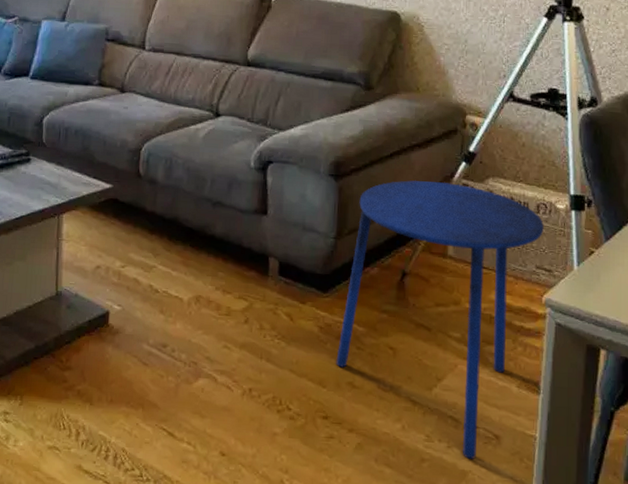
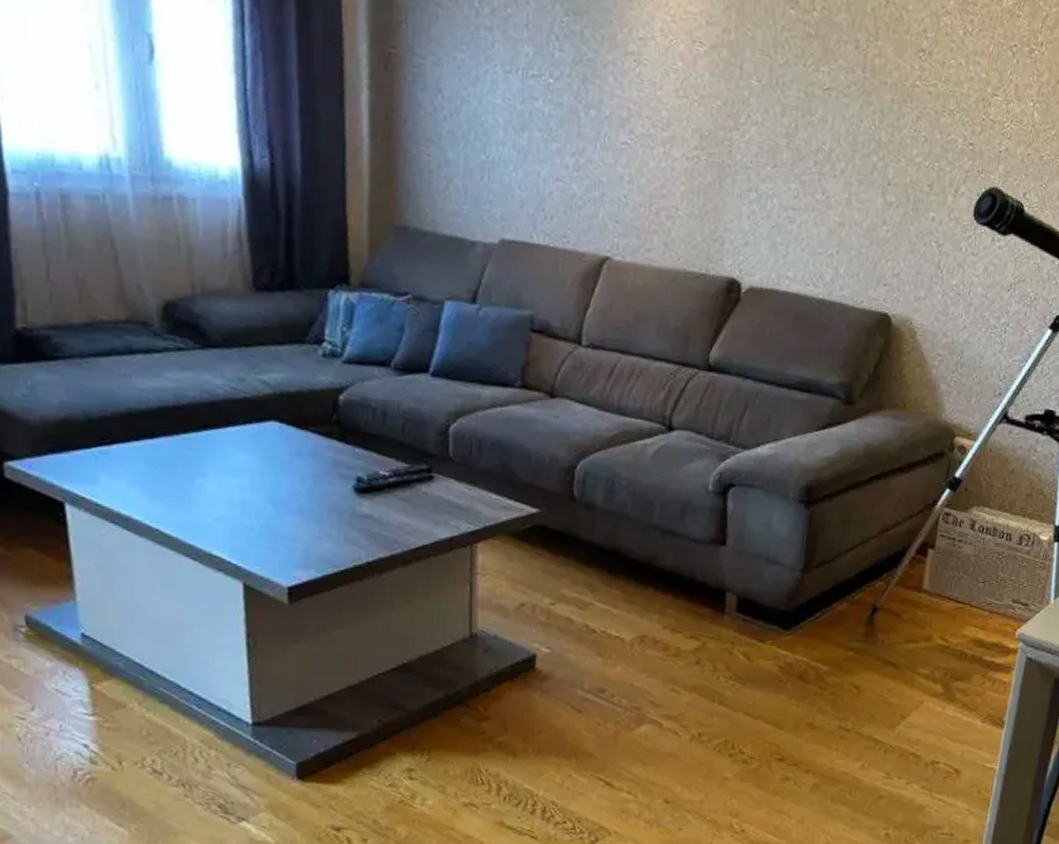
side table: present [336,180,544,459] -> none [795,508,1025,794]

